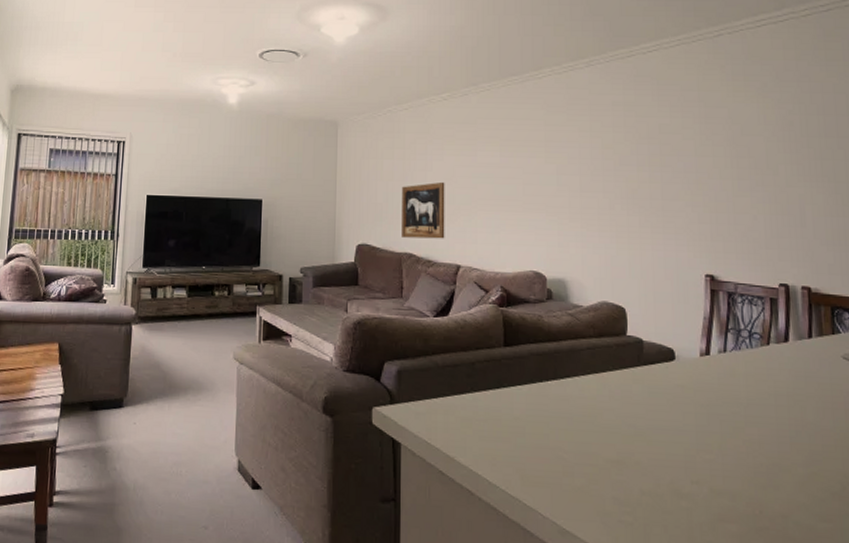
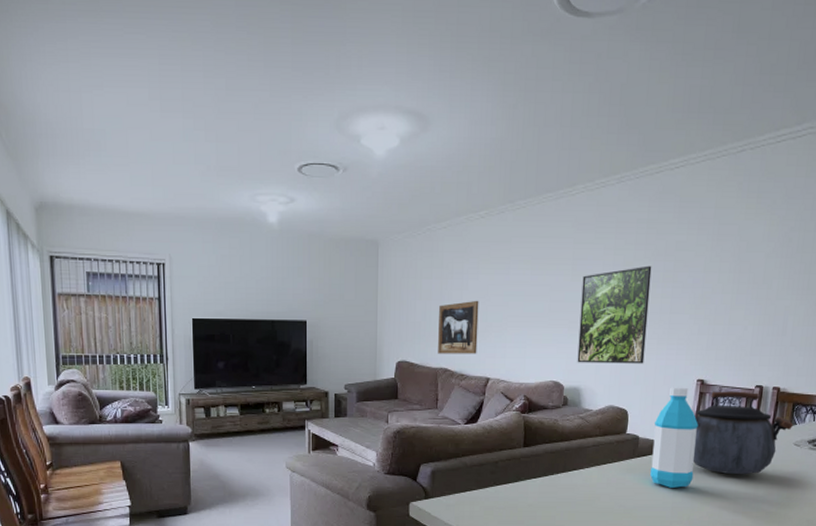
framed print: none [557,148,638,255] -> present [577,265,652,364]
water bottle: none [660,282,718,407] -> present [650,387,699,489]
kettle: none [710,289,837,394] -> present [692,391,794,475]

